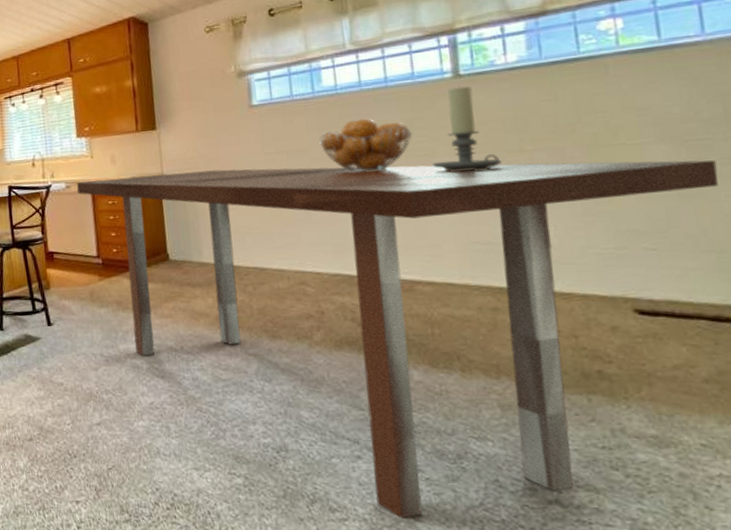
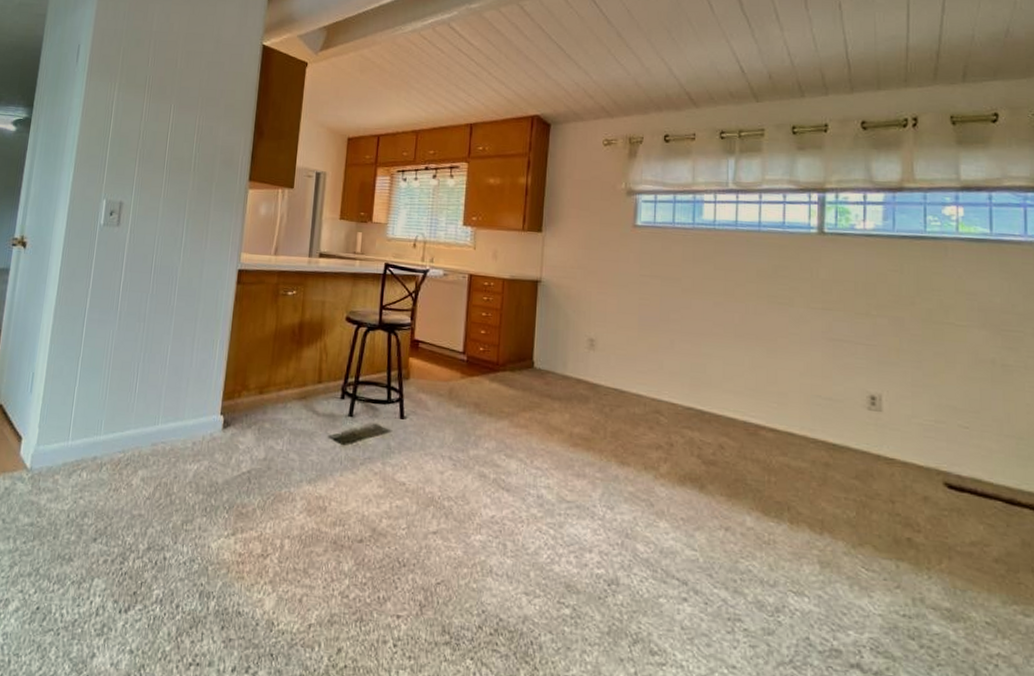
dining table: present [77,160,719,518] -> none [455,272,1025,669]
fruit basket: present [318,118,413,173] -> none [691,257,777,312]
candle holder: present [433,85,501,172] -> none [790,242,849,327]

